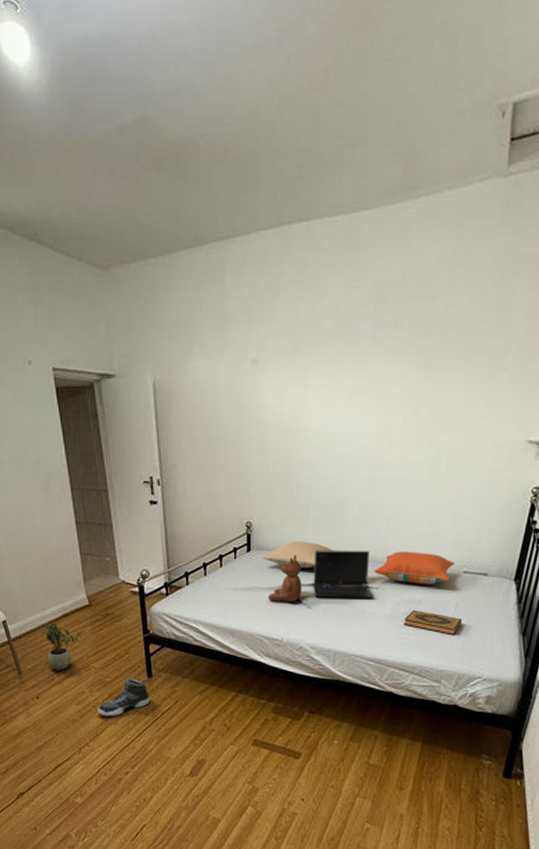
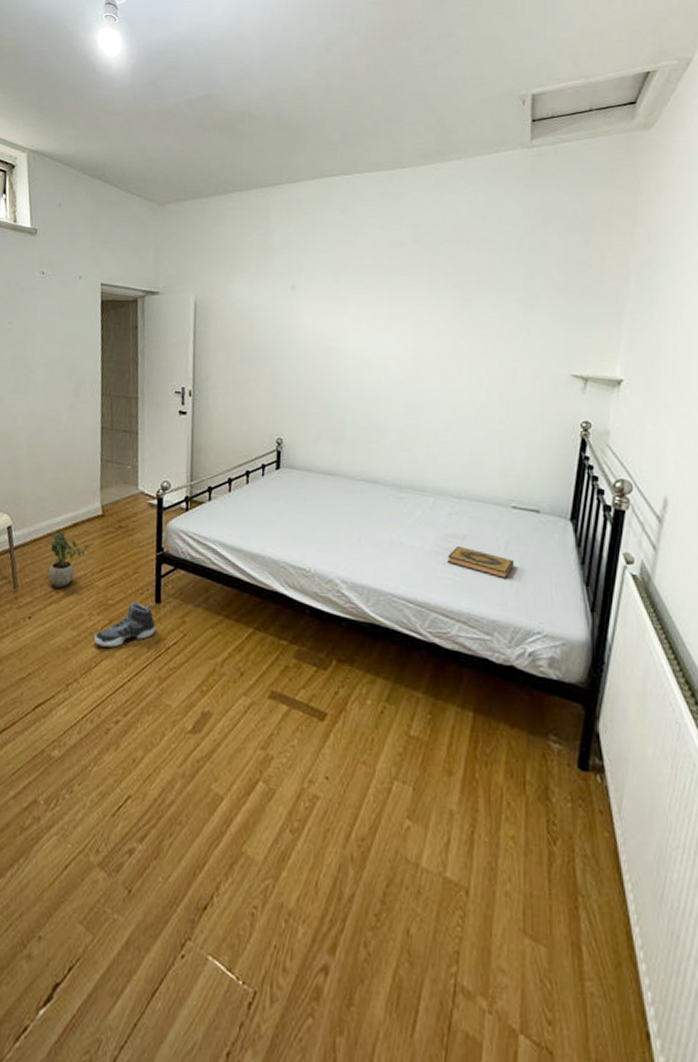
pillow: present [263,541,333,569] -> none [292,461,368,492]
teddy bear: present [267,555,302,602] -> none [295,476,334,527]
laptop computer: present [313,550,373,598] -> none [346,472,412,530]
pillow: present [374,551,455,585] -> none [413,479,502,519]

